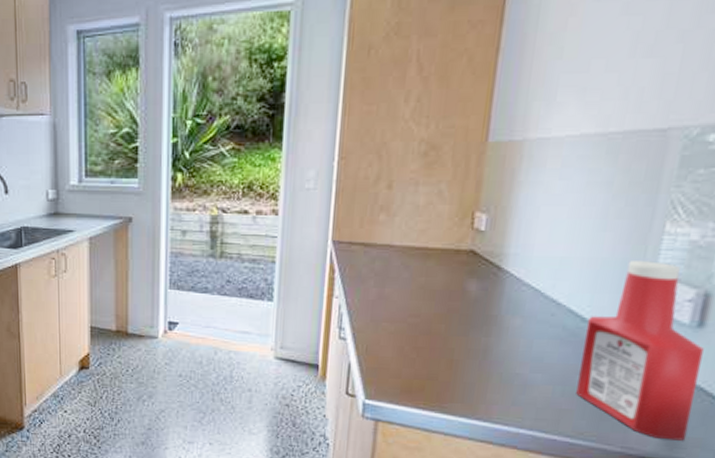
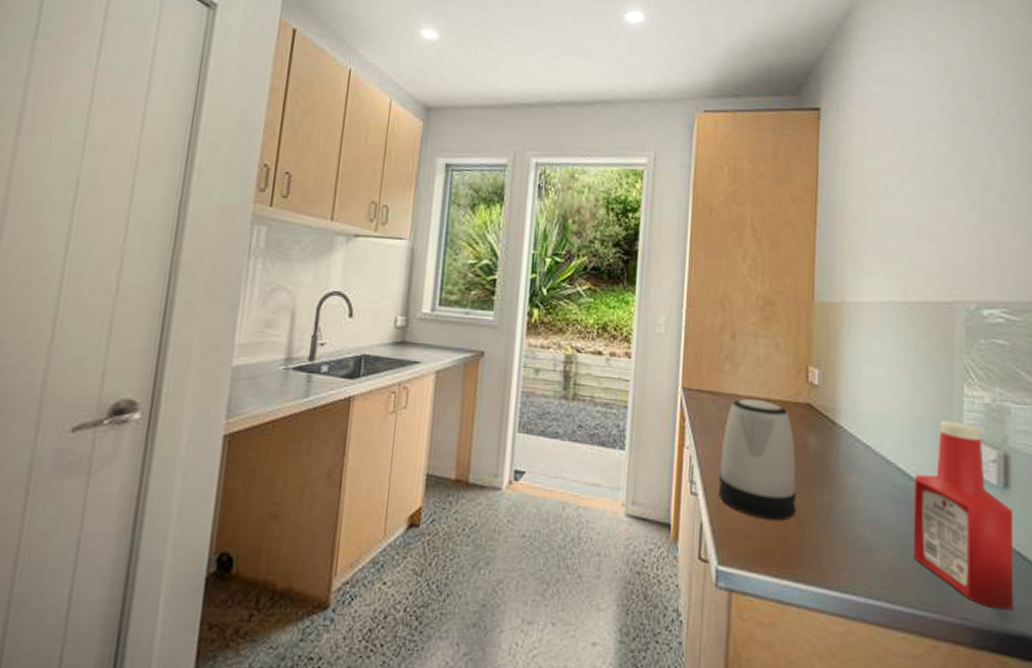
kettle: none [368,247,453,361] -> present [718,398,797,521]

